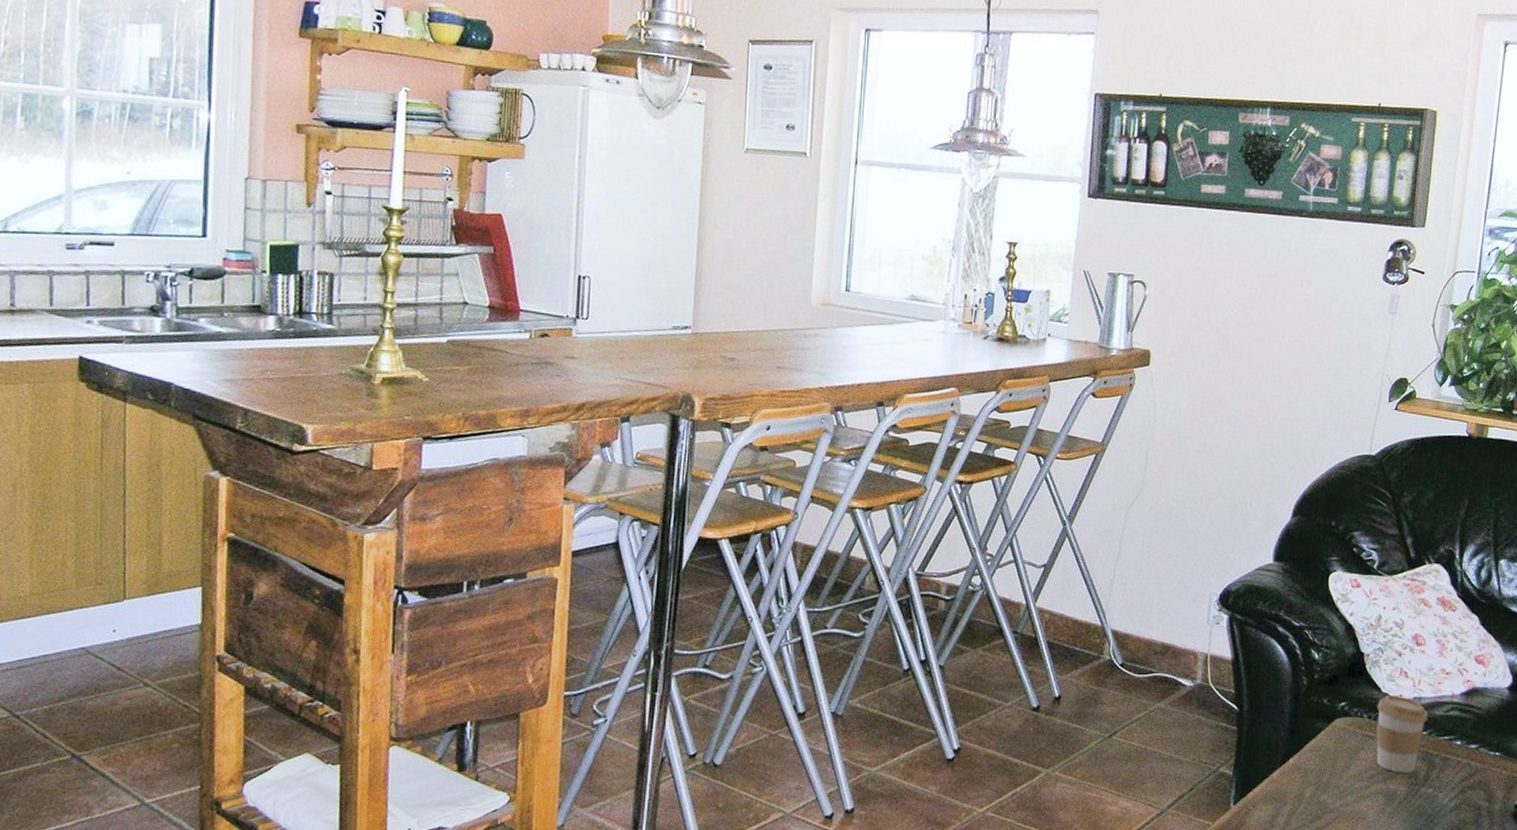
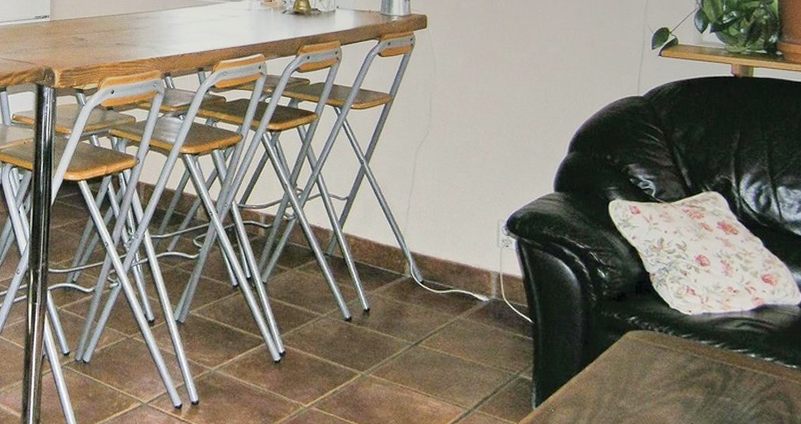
coffee cup: present [1376,695,1428,773] -> none [667,311,719,383]

